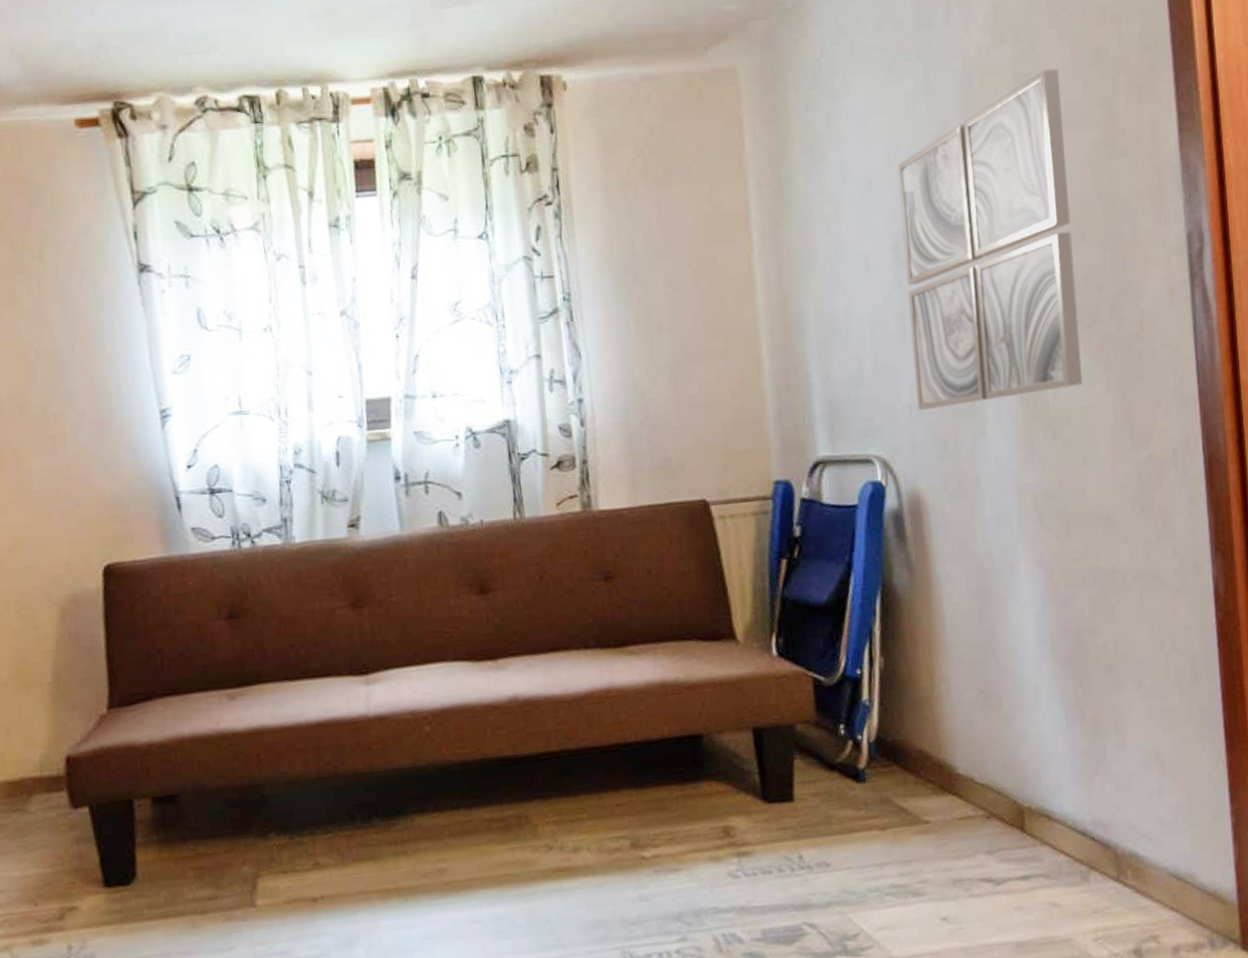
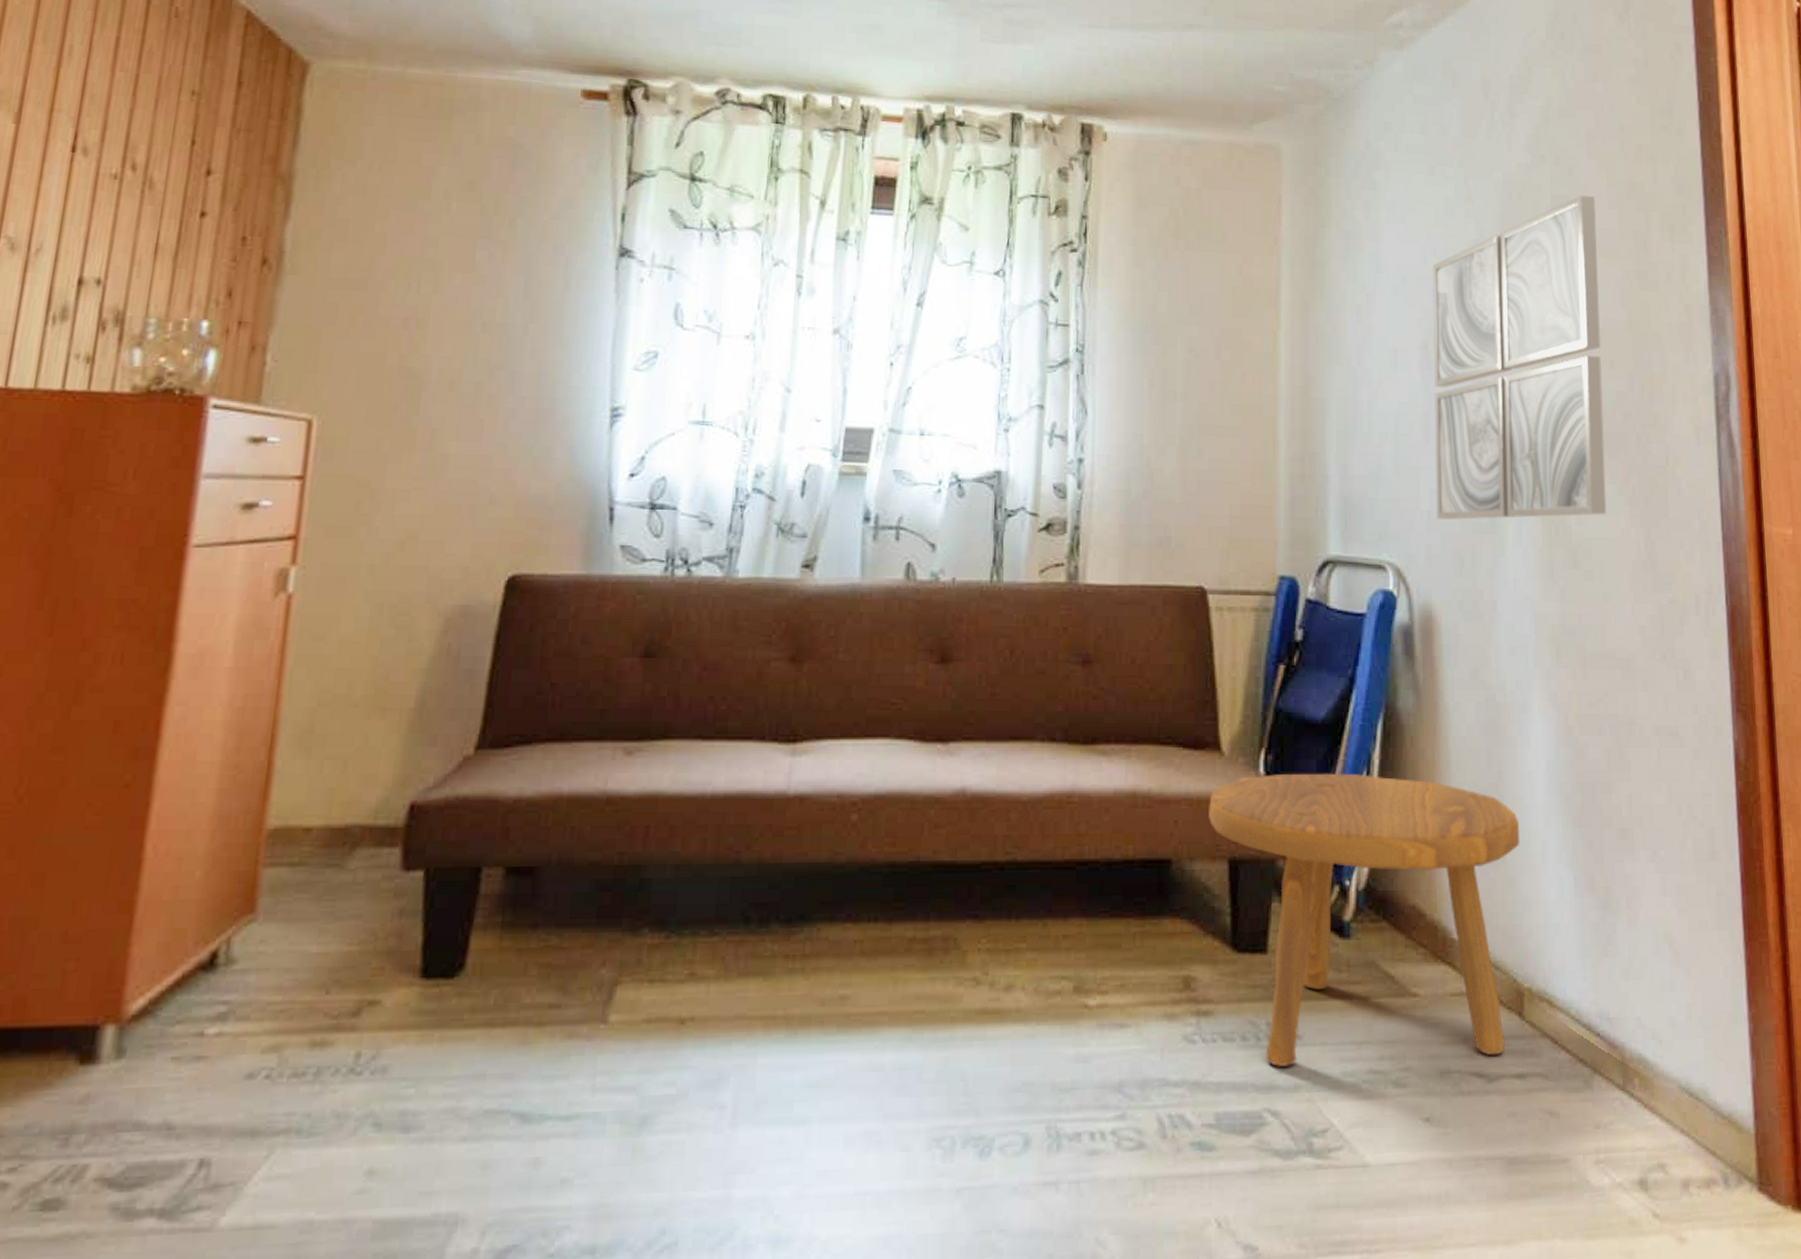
footstool: none [730,644,1014,890] -> present [1209,773,1520,1067]

